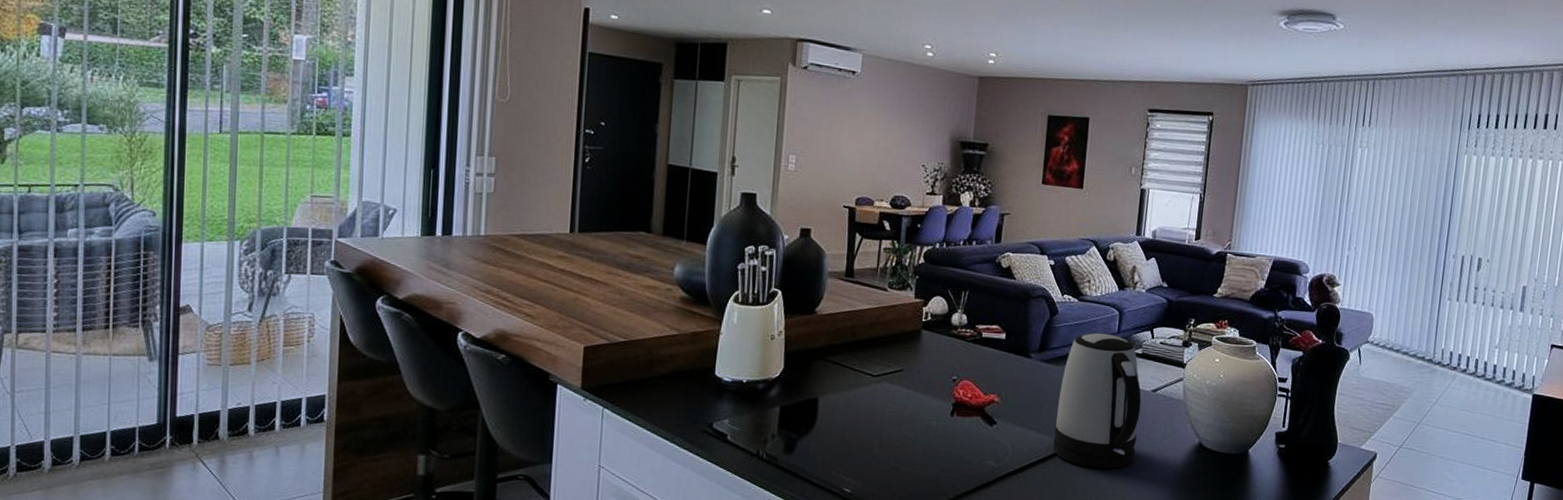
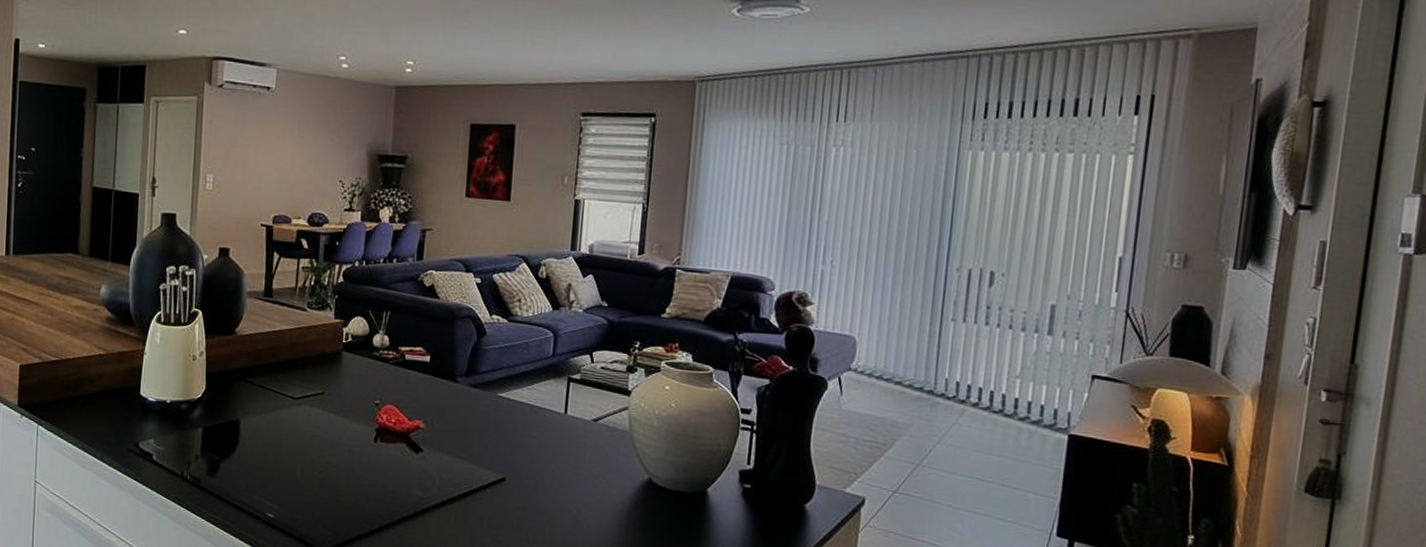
kettle: present [1052,333,1142,469] -> none [483,356,581,504]

